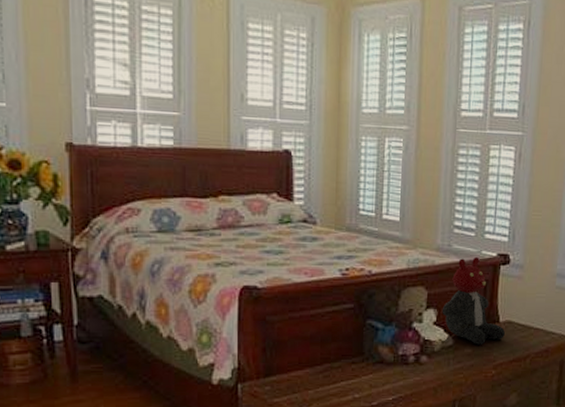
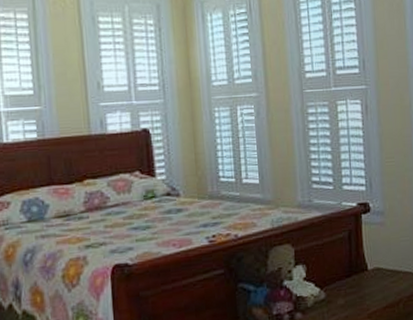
teddy bear: present [442,256,505,344] -> none [310,208,375,295]

